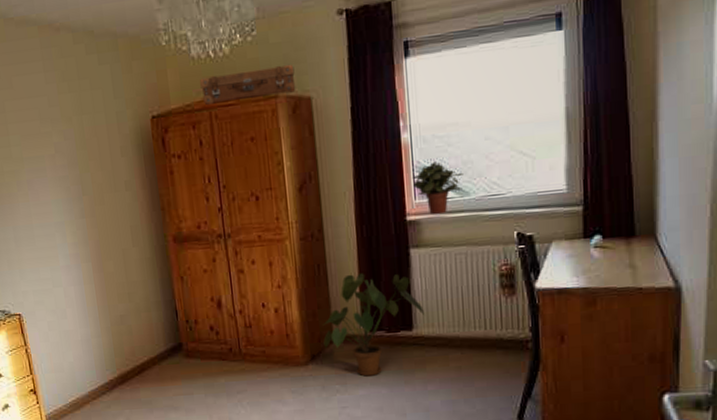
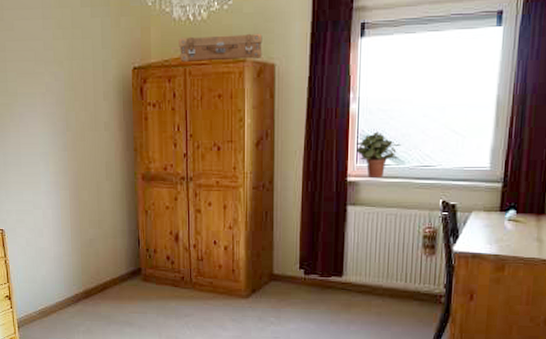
house plant: present [322,273,426,377] -> none [264,223,355,313]

